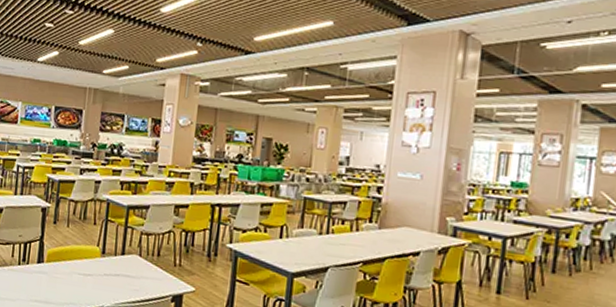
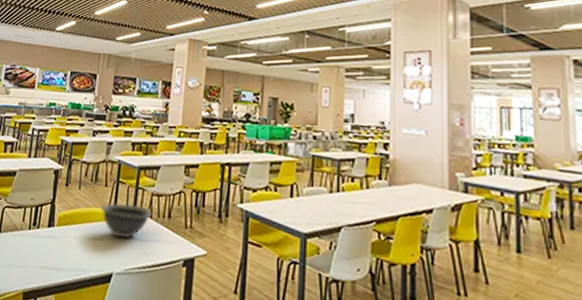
bowl: none [90,241,141,275] -> present [101,203,152,239]

